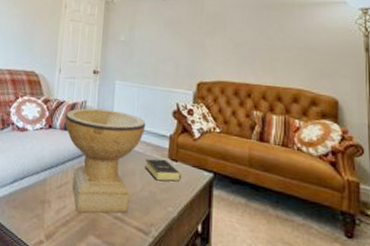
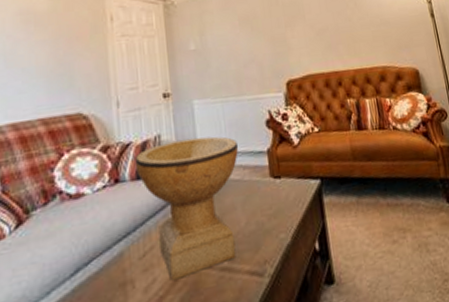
book: present [145,158,181,182] -> none [245,179,288,208]

